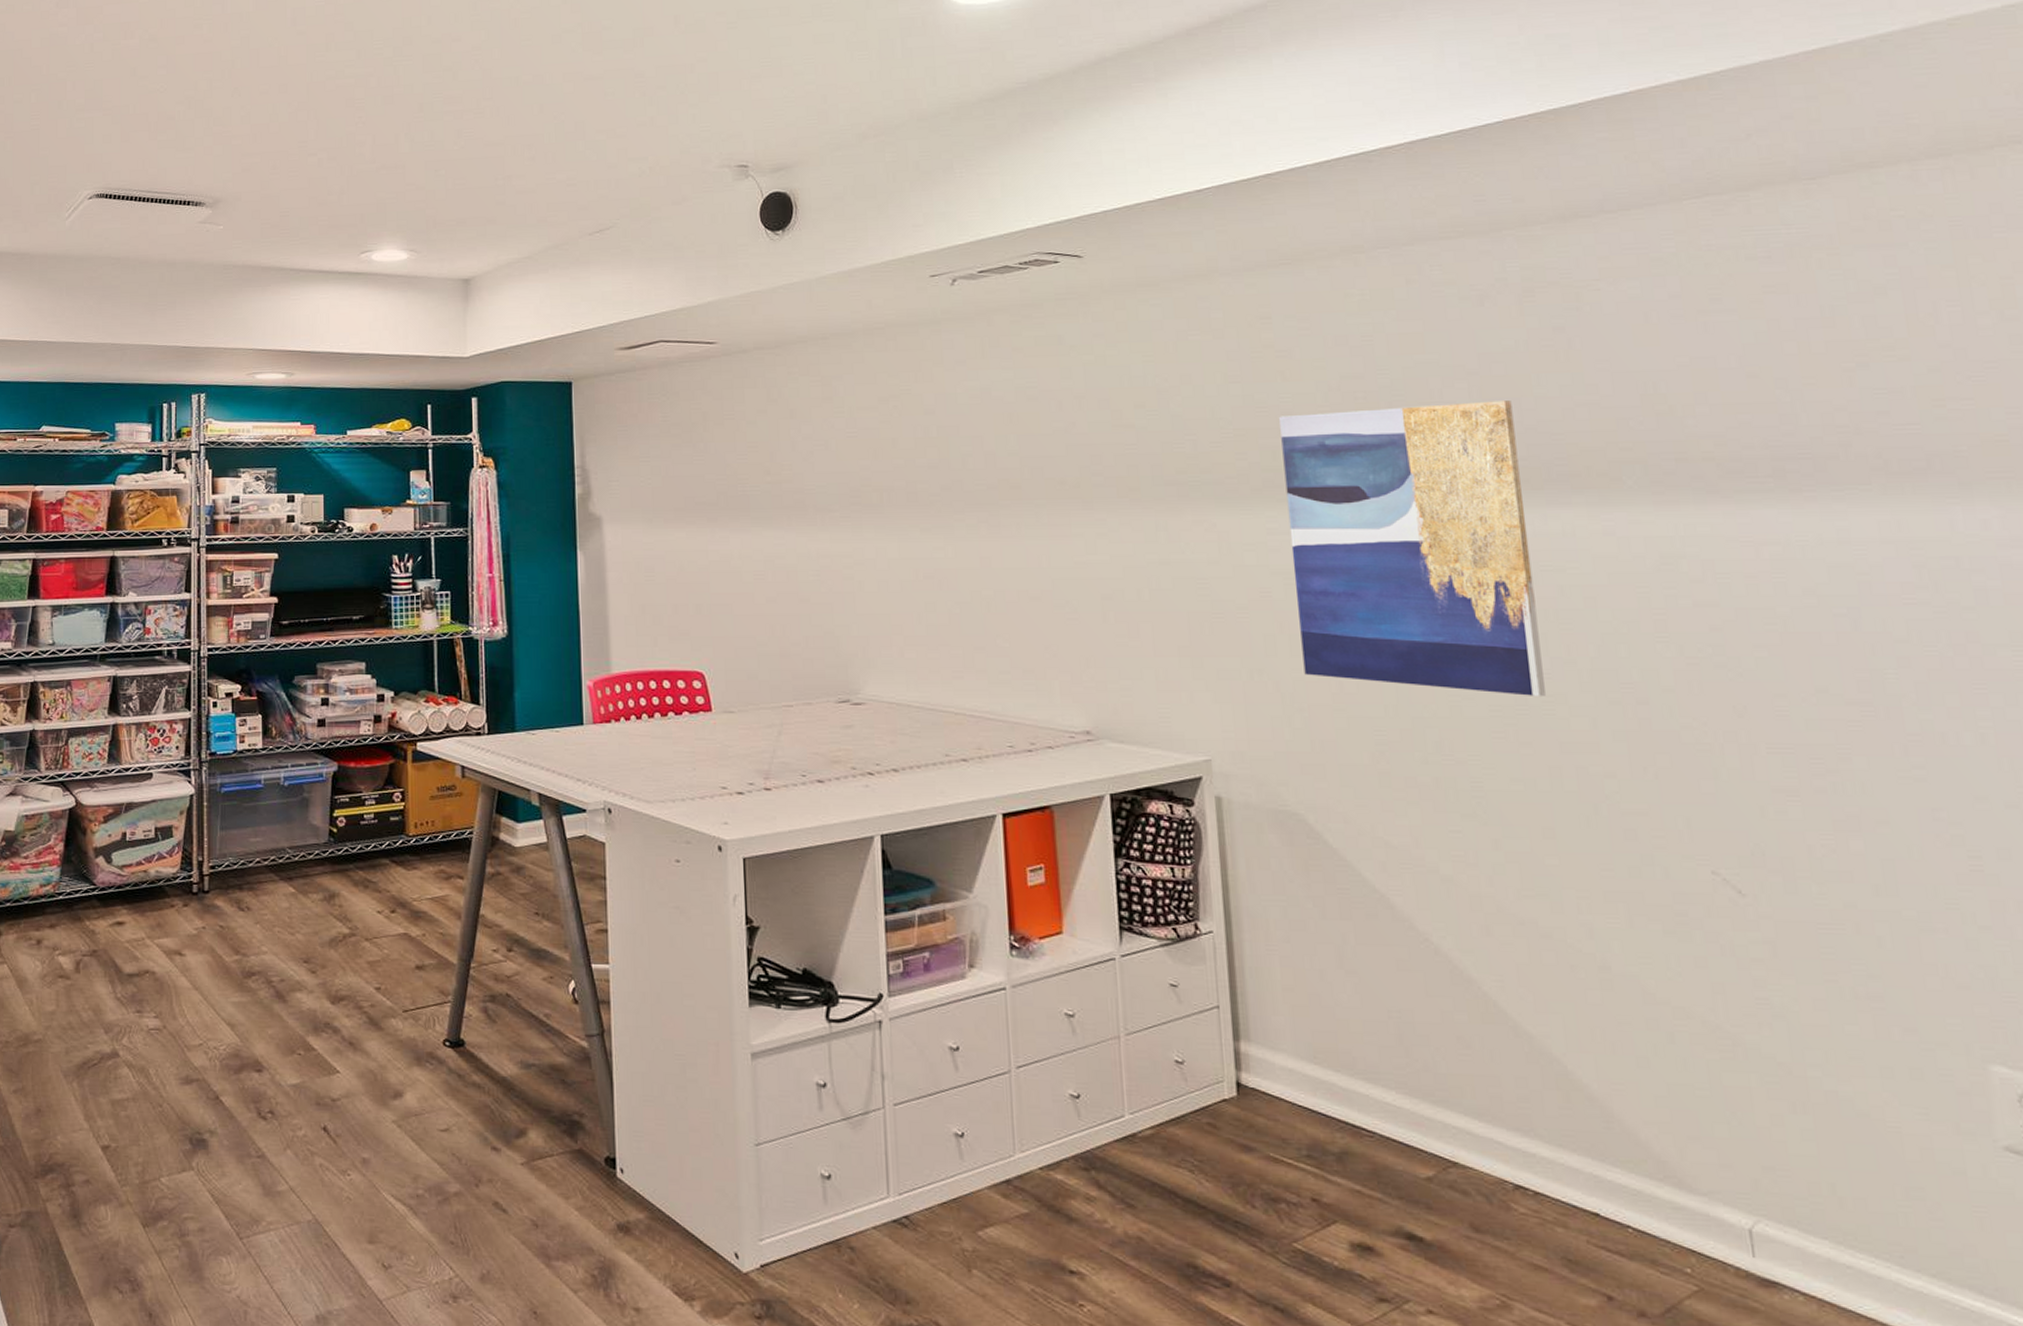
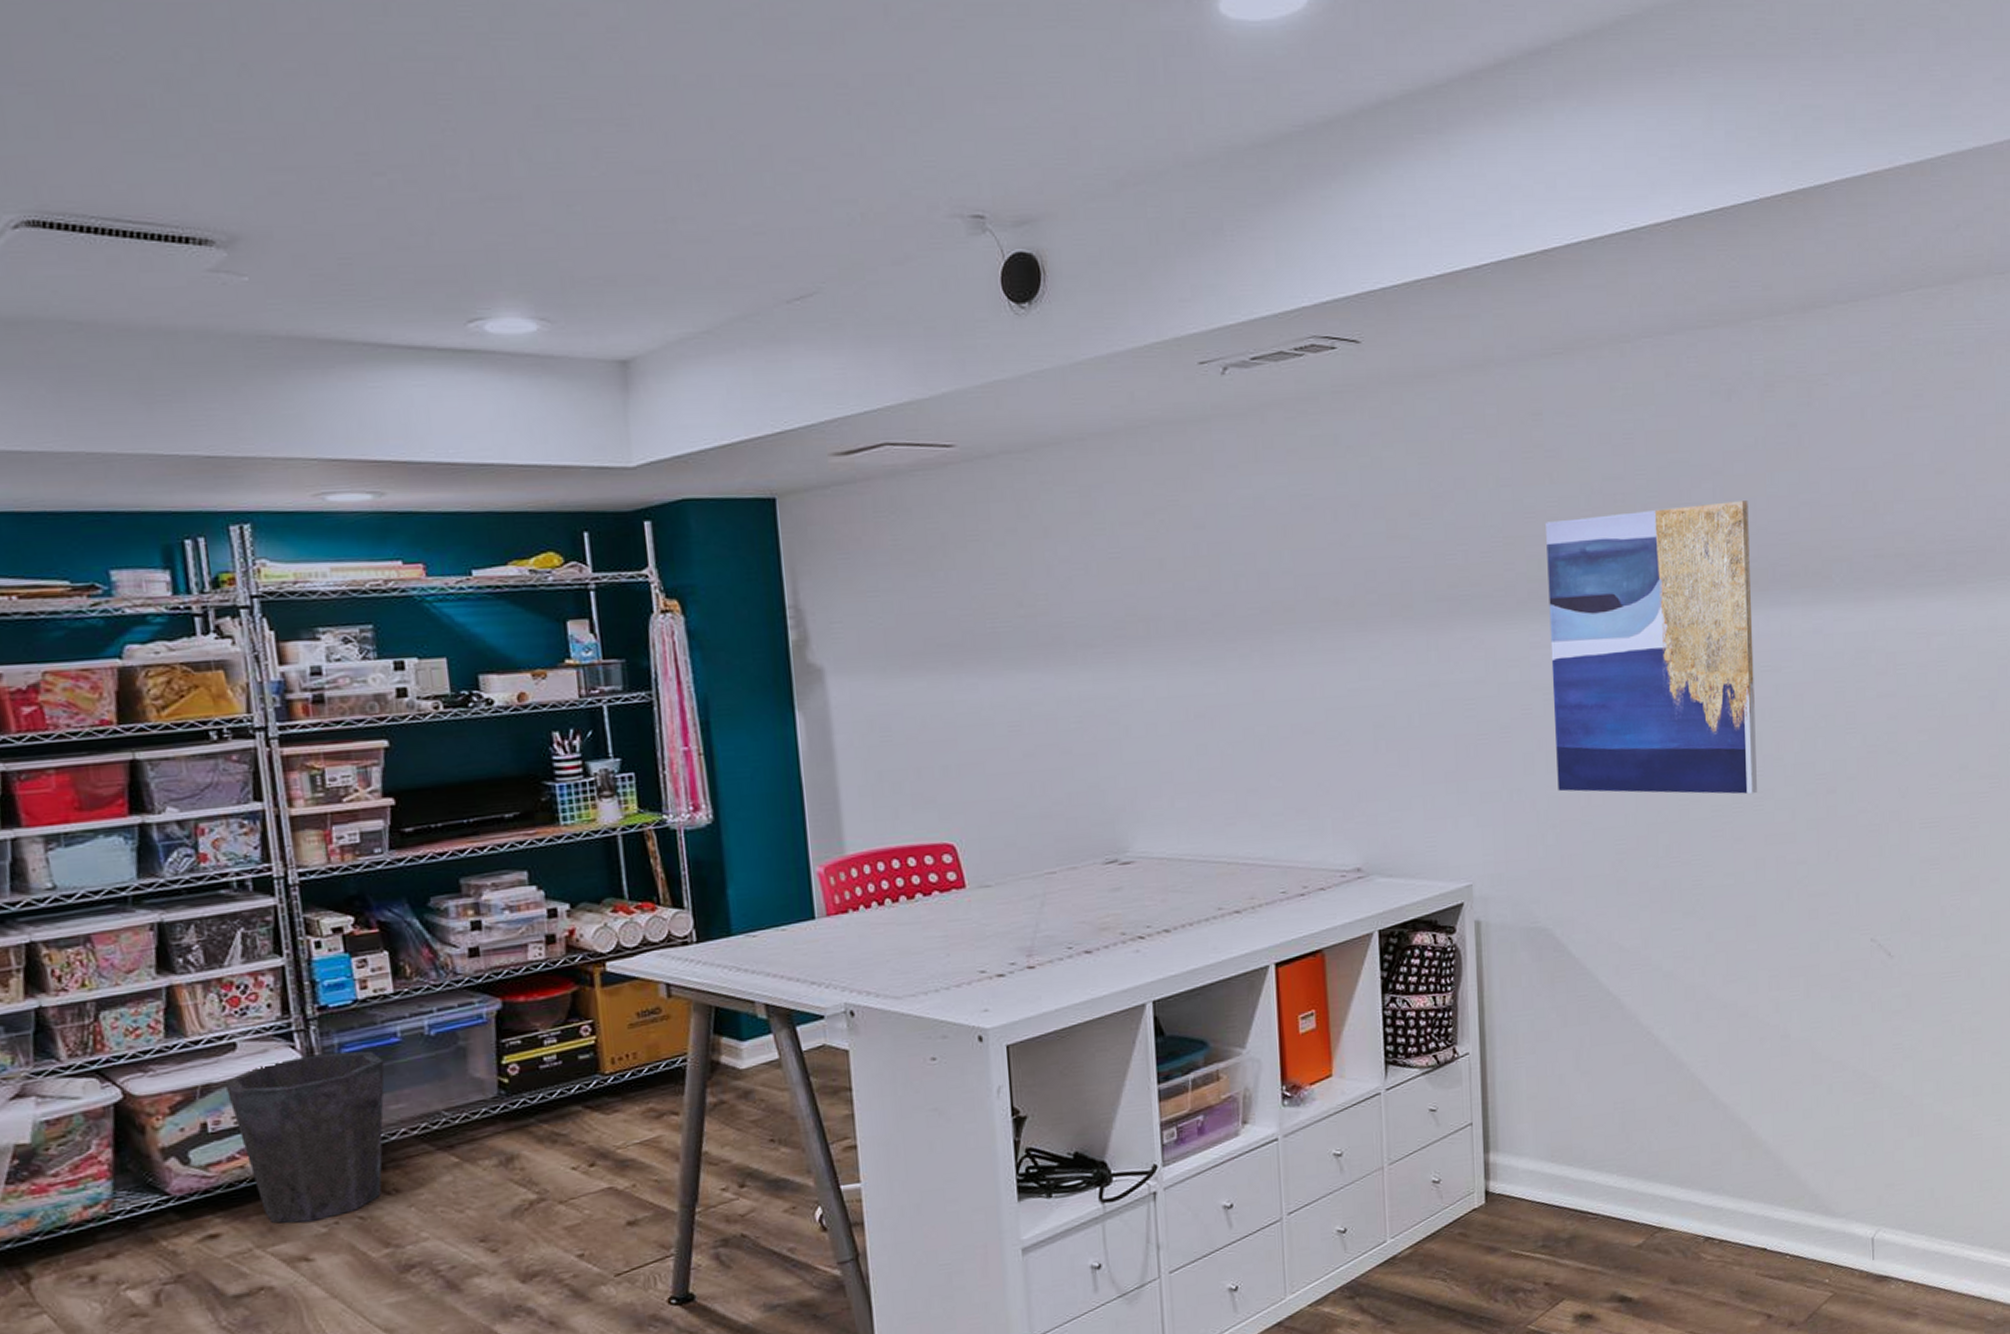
waste bin: none [141,790,250,923] -> present [224,1051,385,1224]

